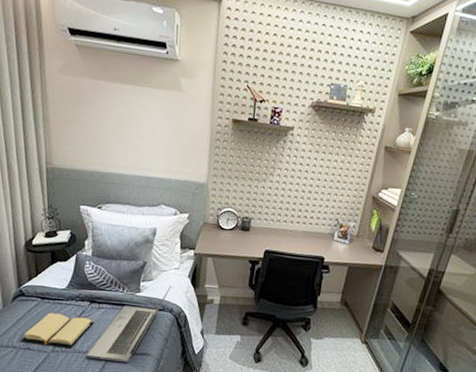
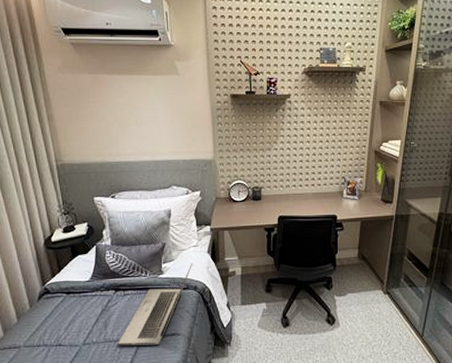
book: present [20,312,94,349] -> none [50,306,121,340]

